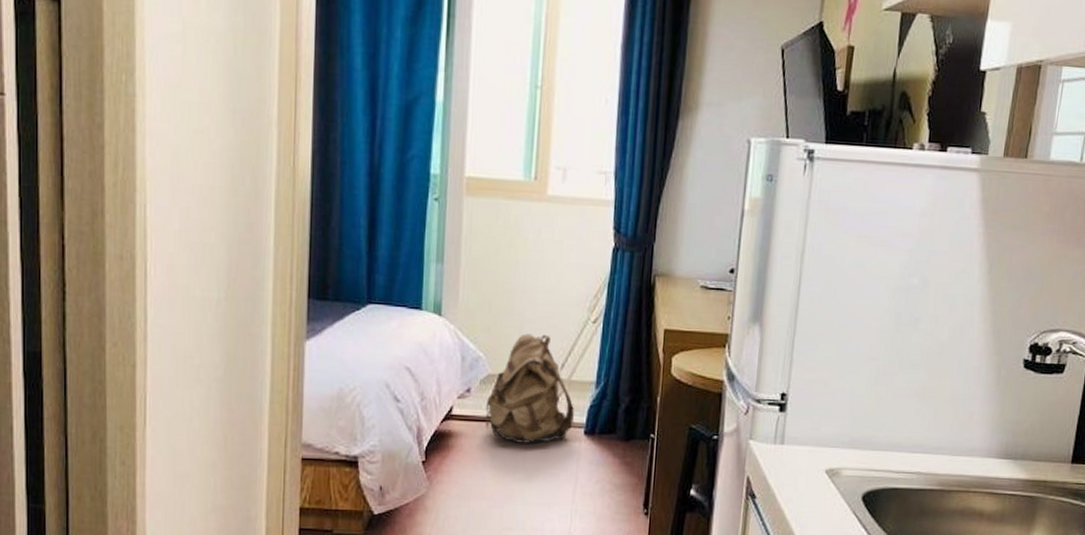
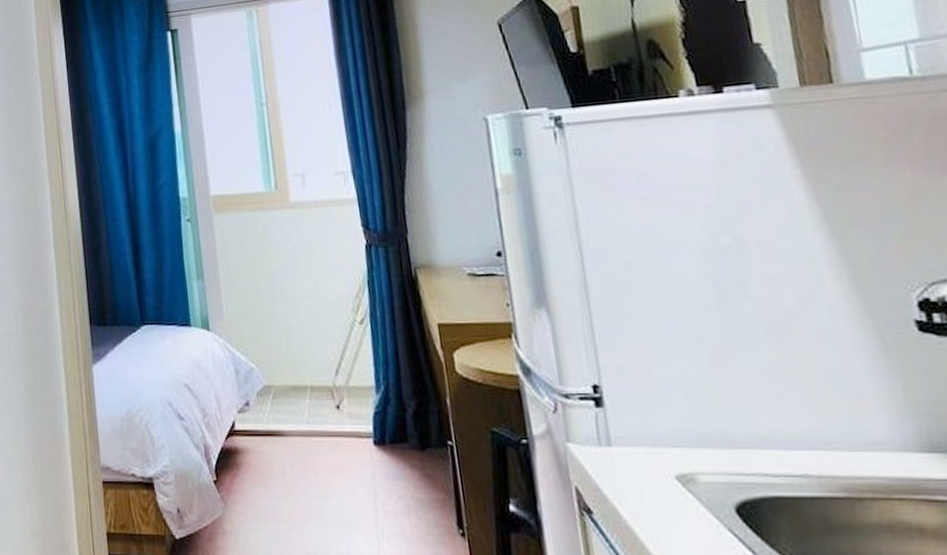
backpack: present [485,333,574,443] -> none [267,340,360,457]

